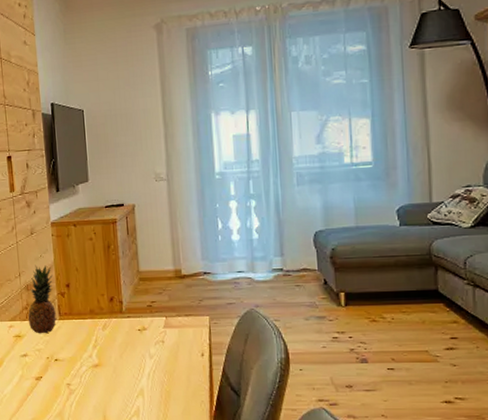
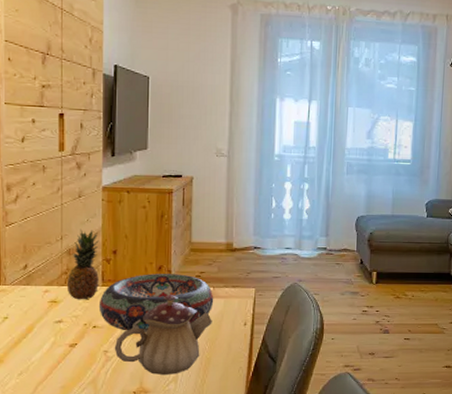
decorative bowl: none [58,304,168,365] -> present [98,274,214,332]
teapot: none [76,325,168,409] -> present [114,294,212,376]

